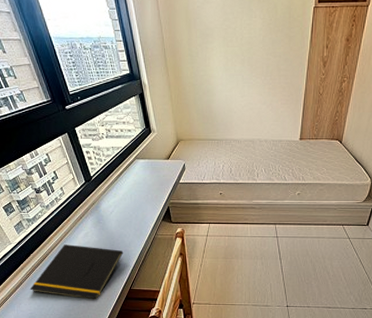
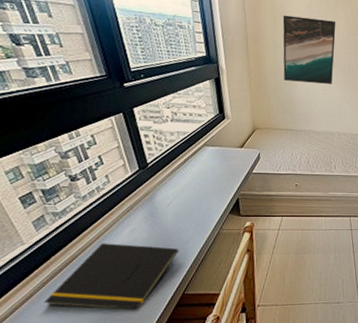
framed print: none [197,21,252,90] -> present [282,15,336,84]

